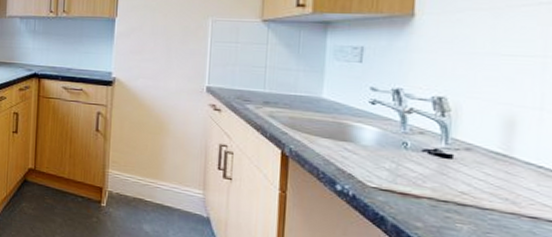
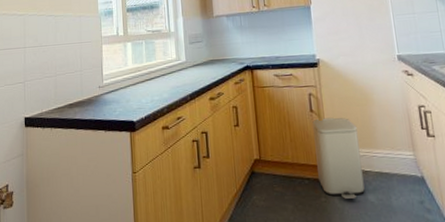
pedal bin: none [92,140,145,225] -> present [312,117,365,199]

